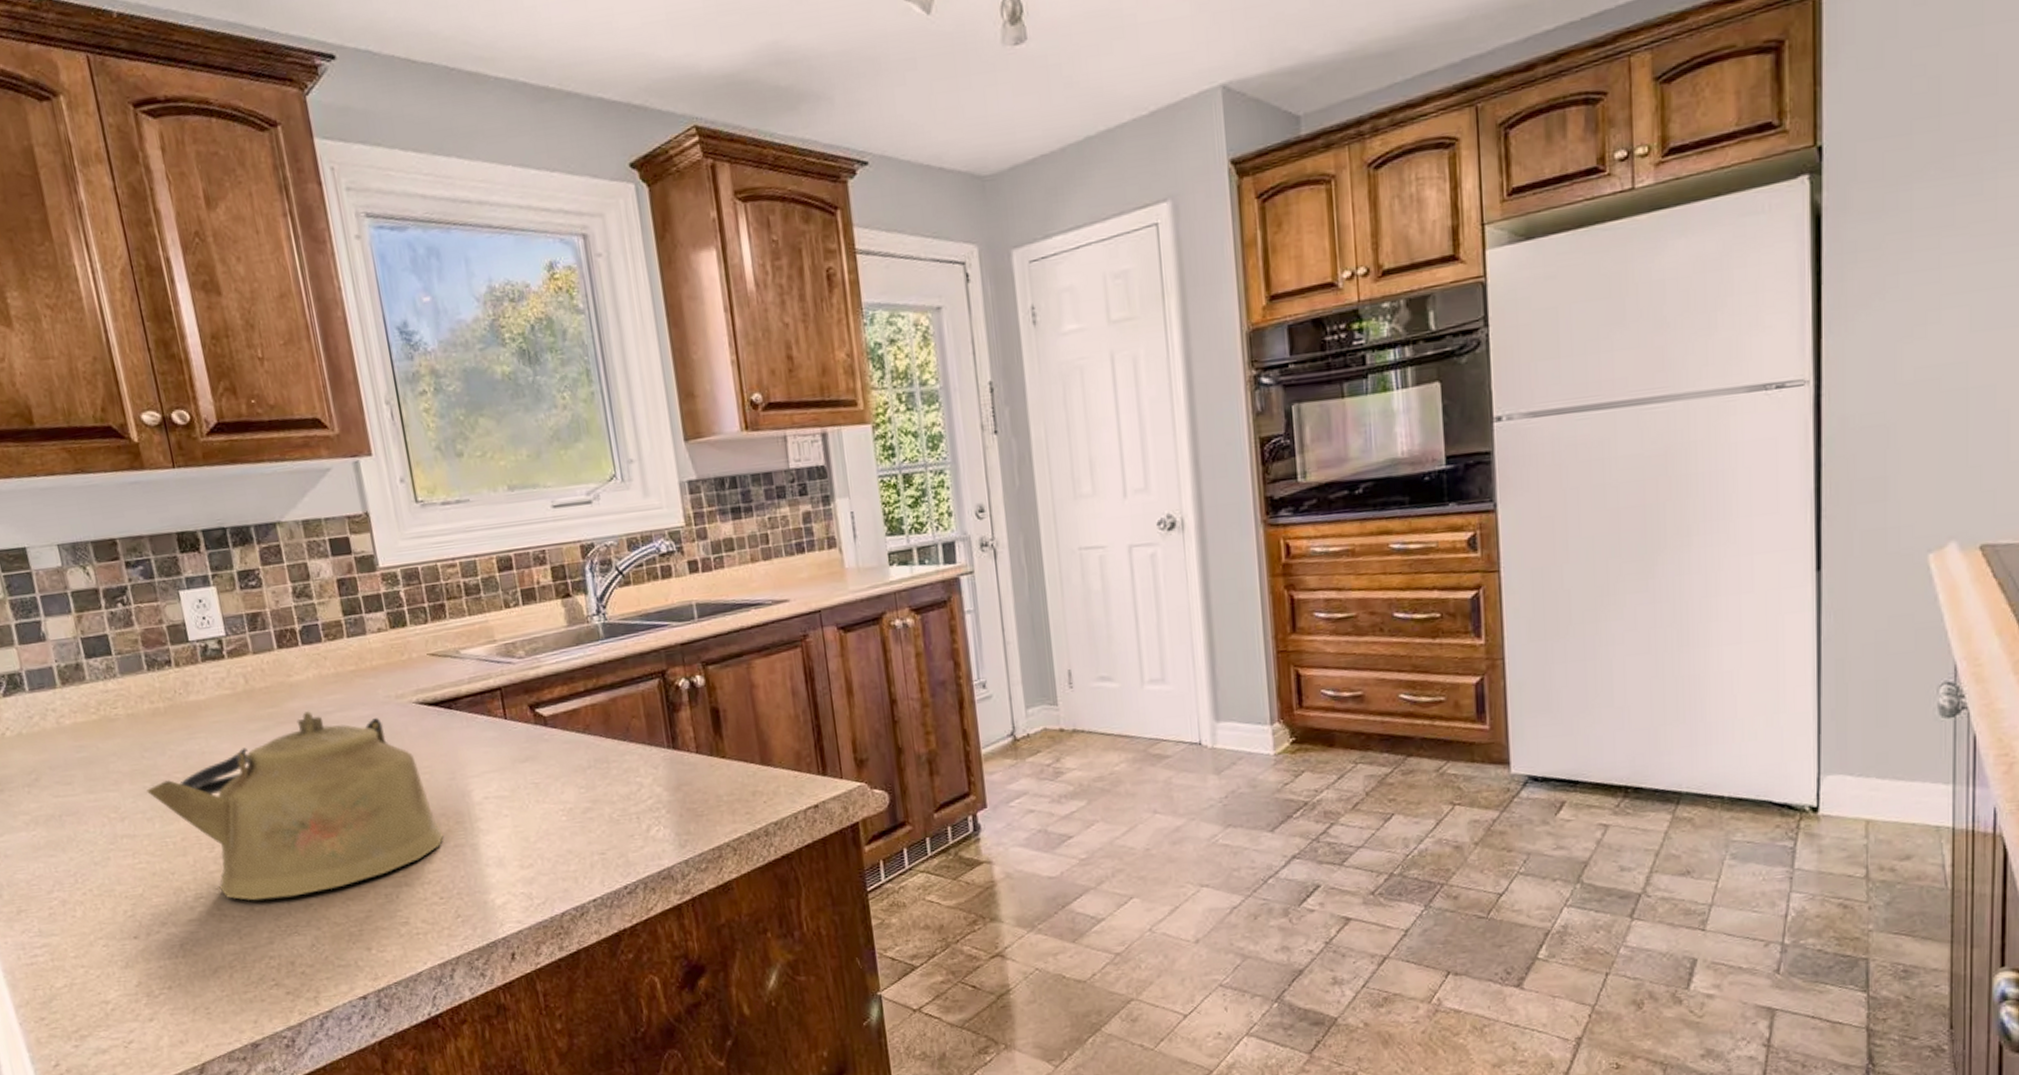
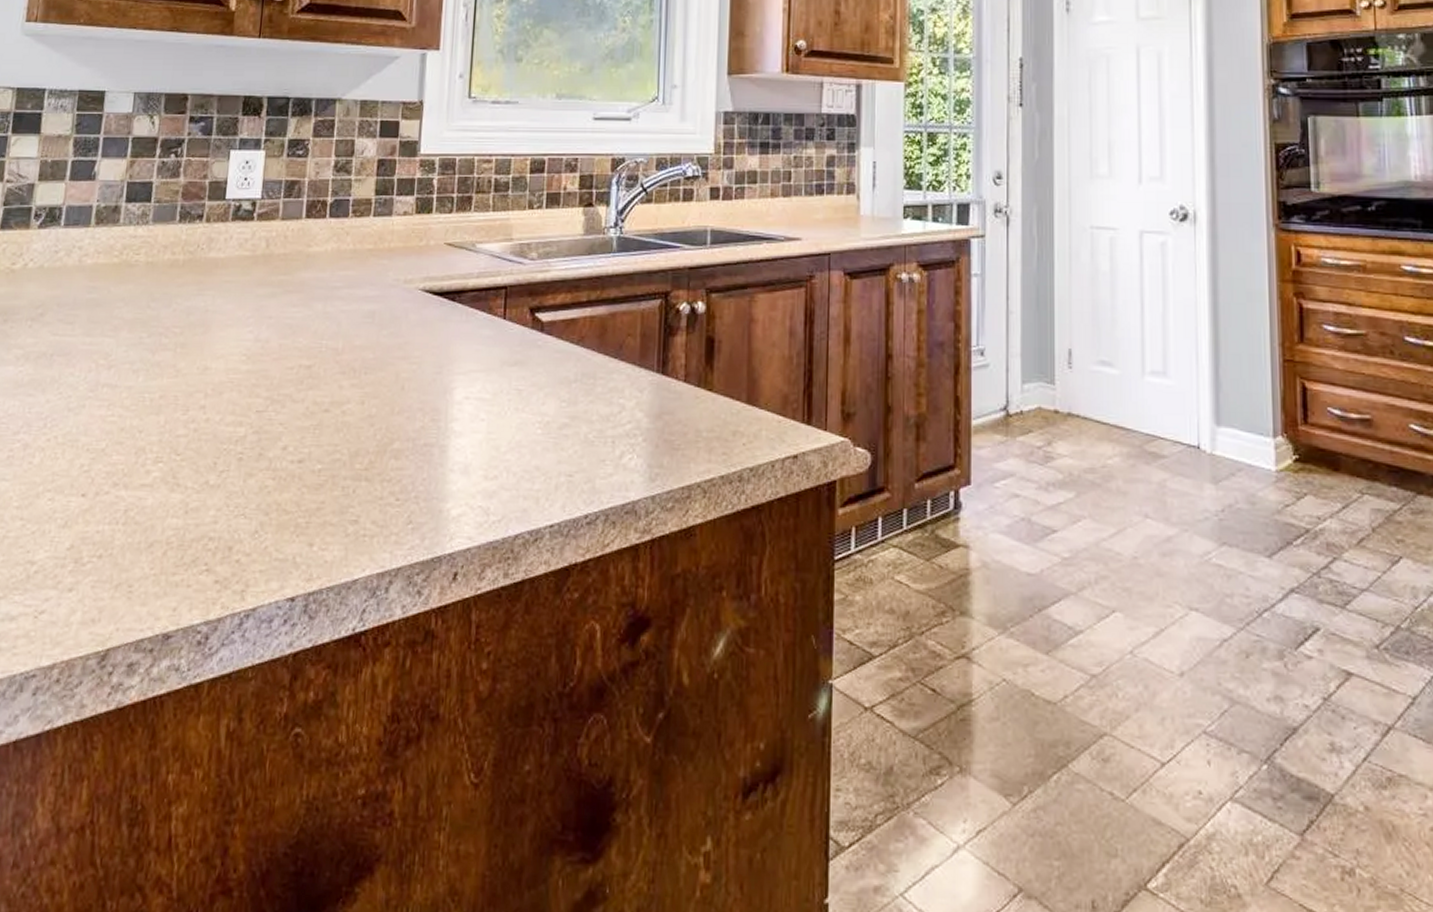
kettle: present [147,711,444,901] -> none [142,284,416,475]

